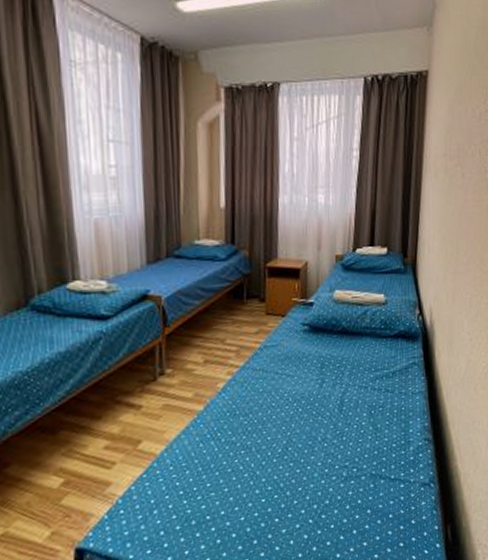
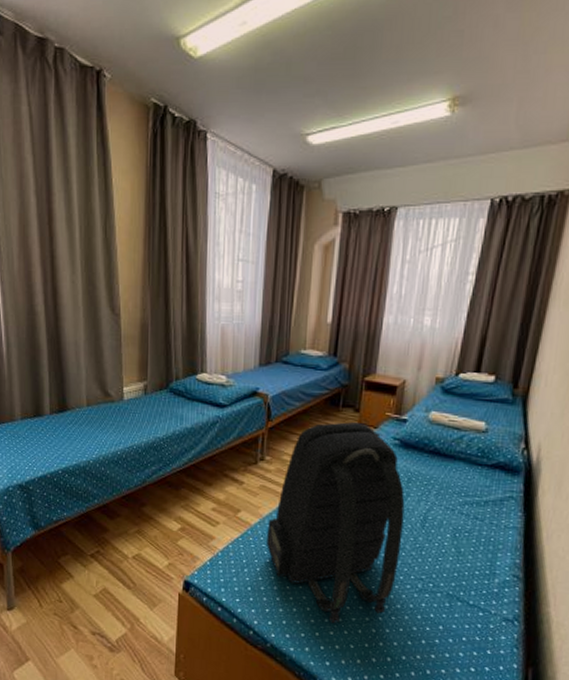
backpack: none [176,312,323,544] -> present [267,421,405,624]

